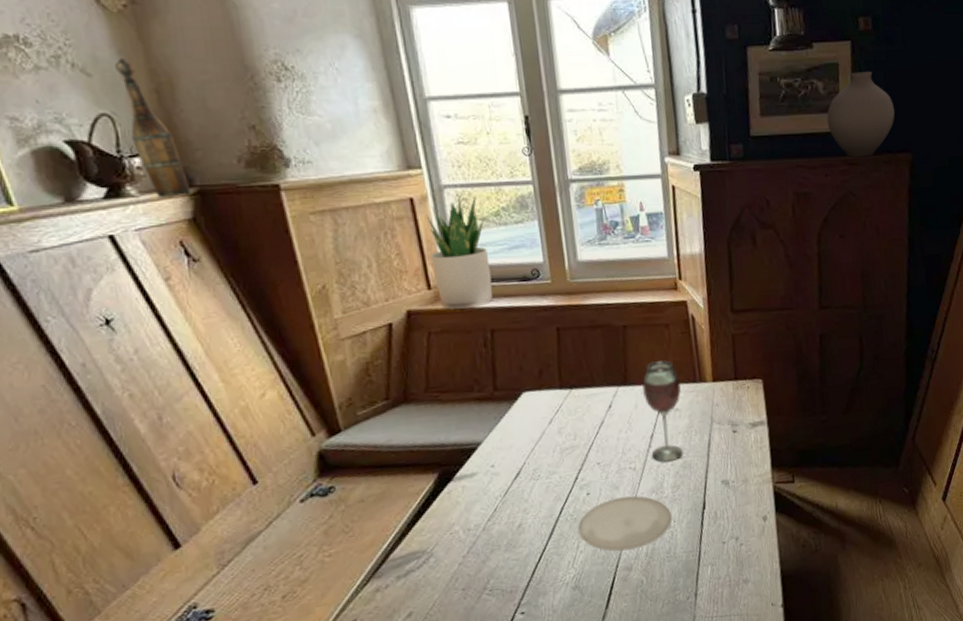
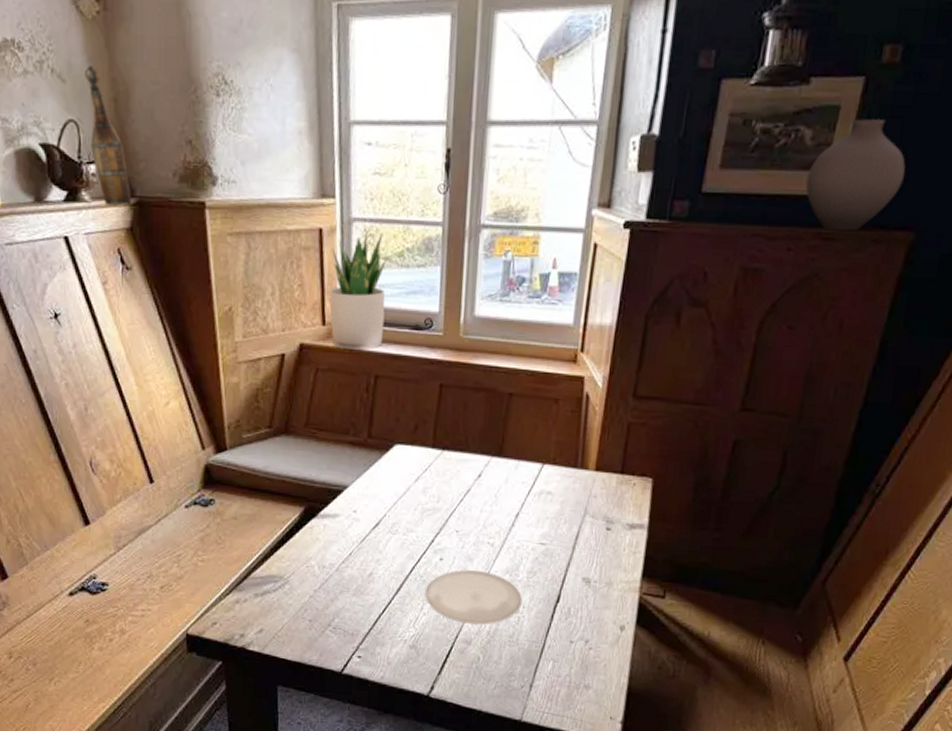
wineglass: present [642,360,683,462] -> none [513,437,559,546]

